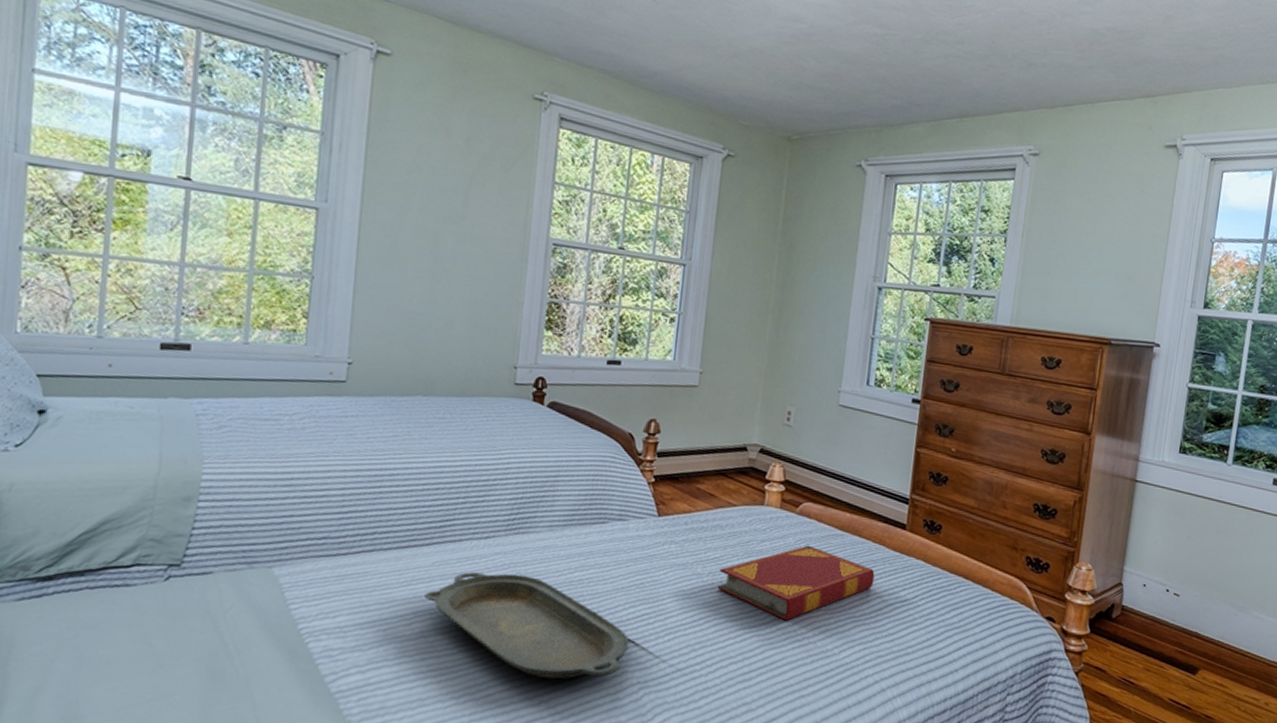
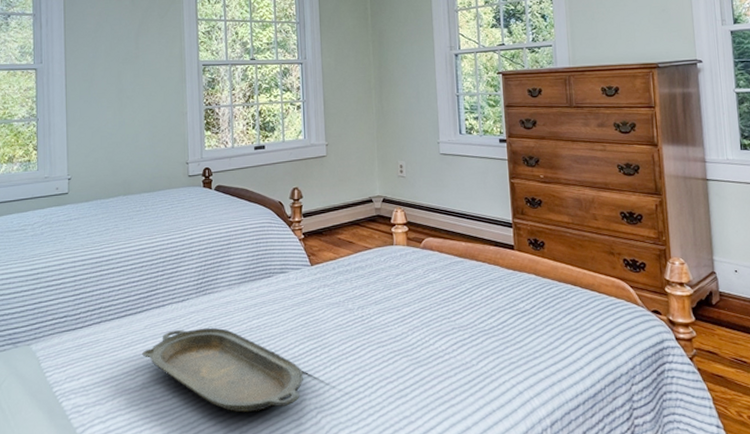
hardback book: present [717,545,875,621] -> none [366,273,496,341]

